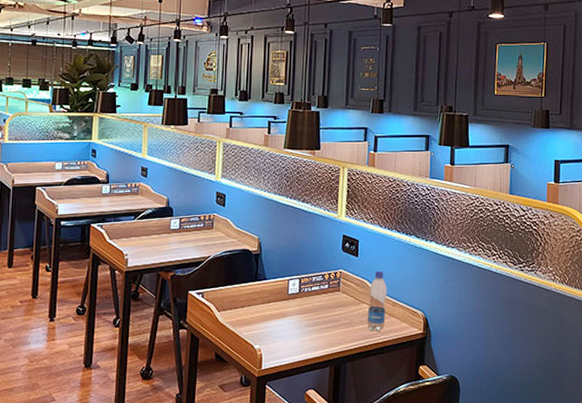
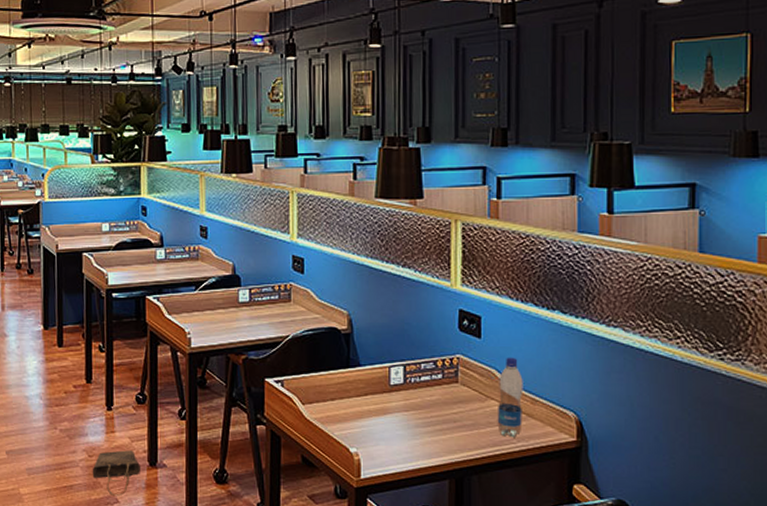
tote bag: none [32,355,76,395] -> present [92,450,140,496]

